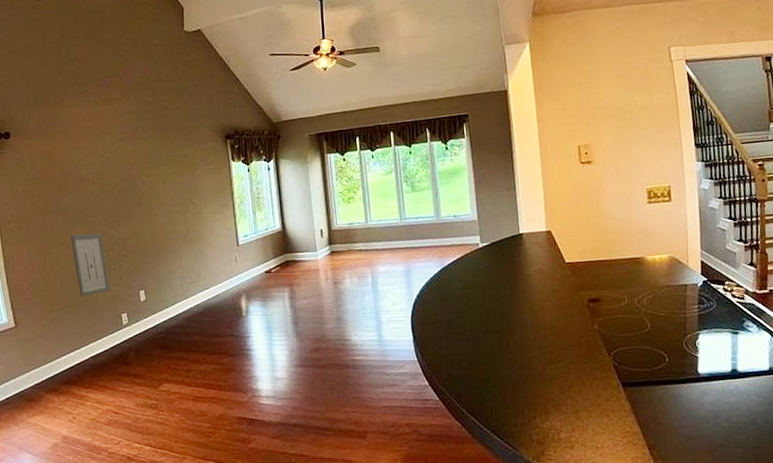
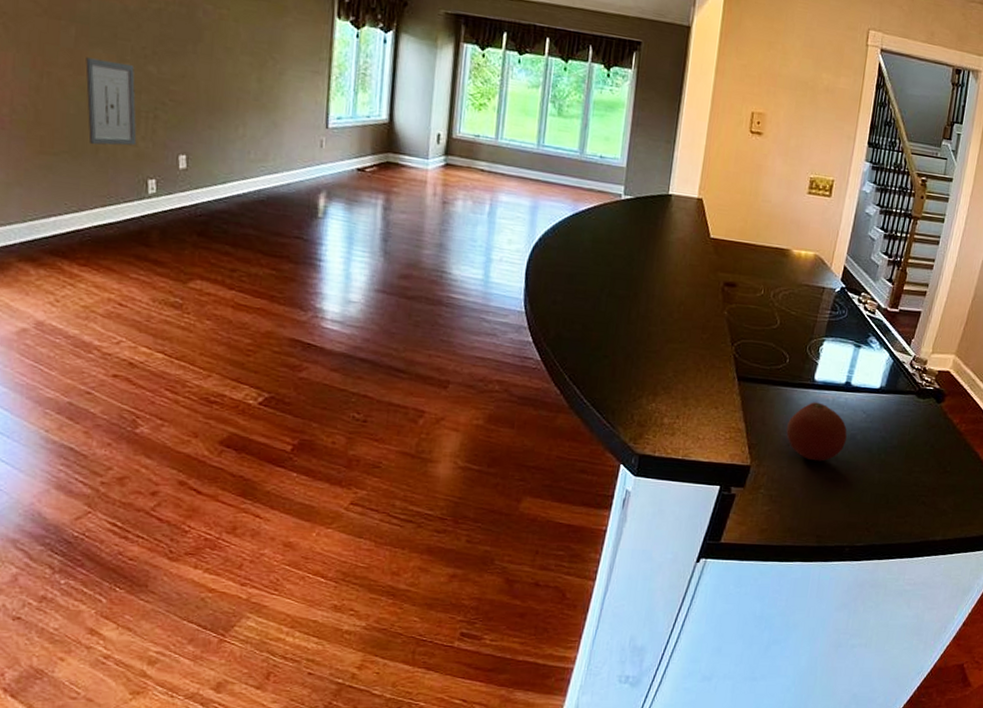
fruit: none [682,394,747,452] -> present [786,402,847,462]

